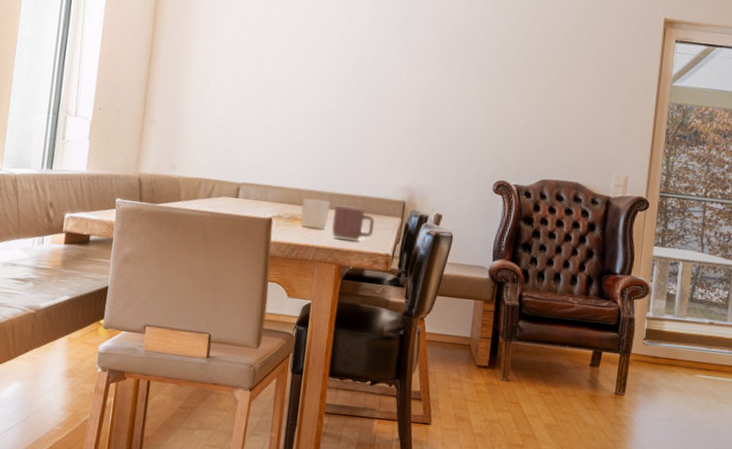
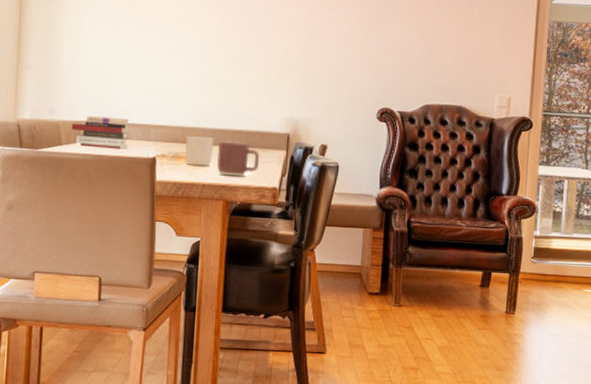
books: none [190,174,248,209] -> present [71,116,129,150]

